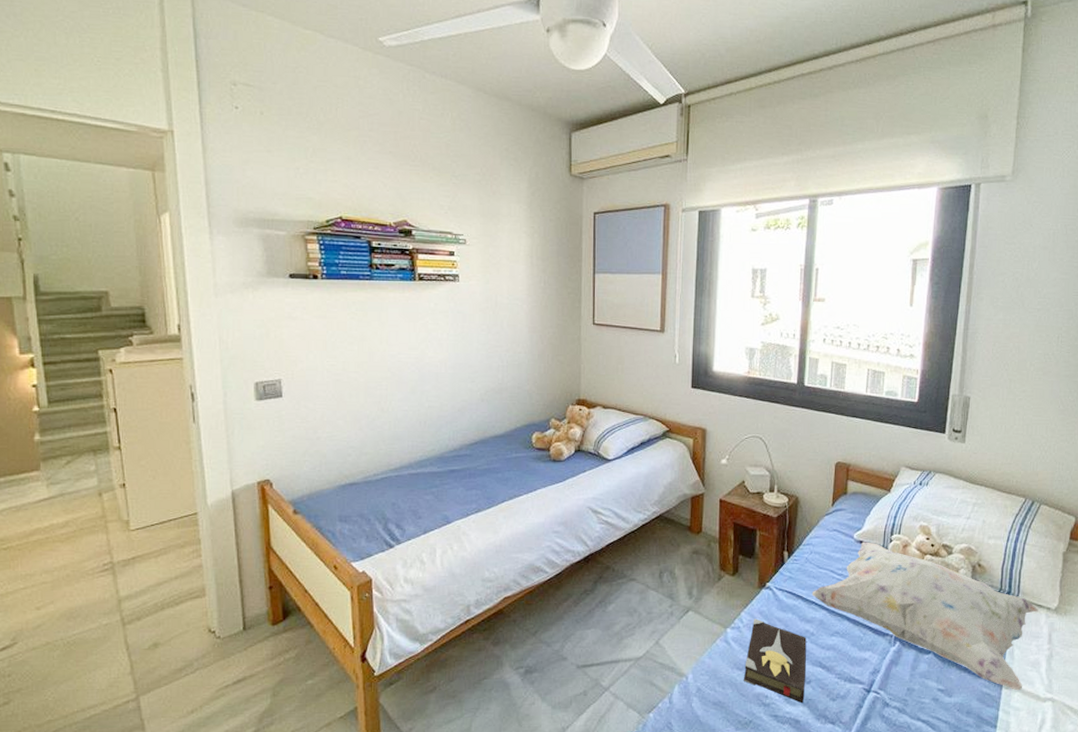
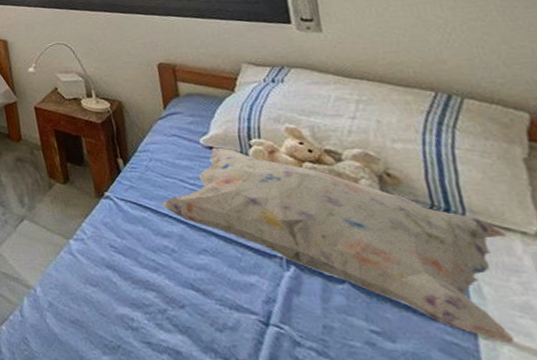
hardback book: present [743,618,807,703] -> none [97,230,181,330]

